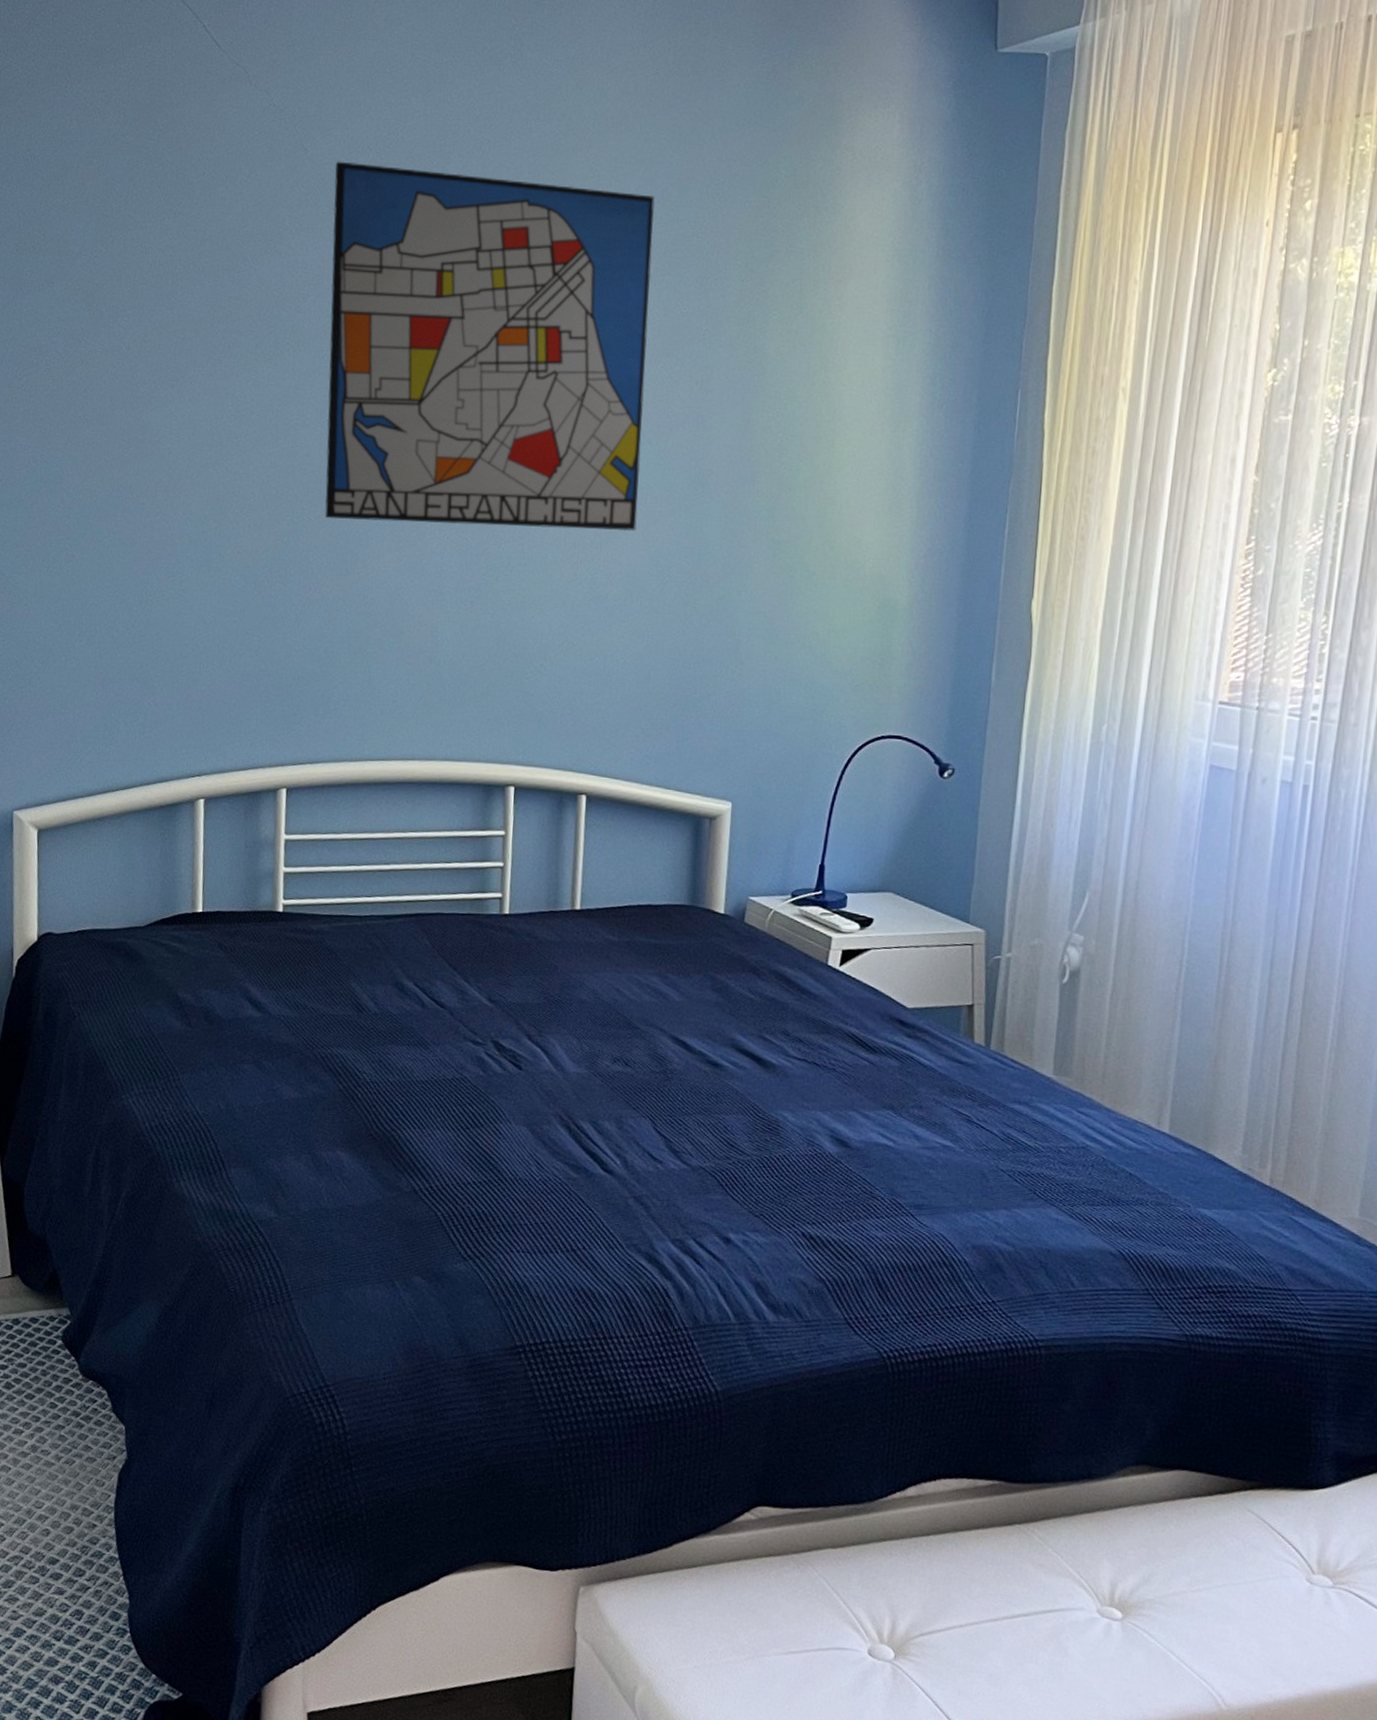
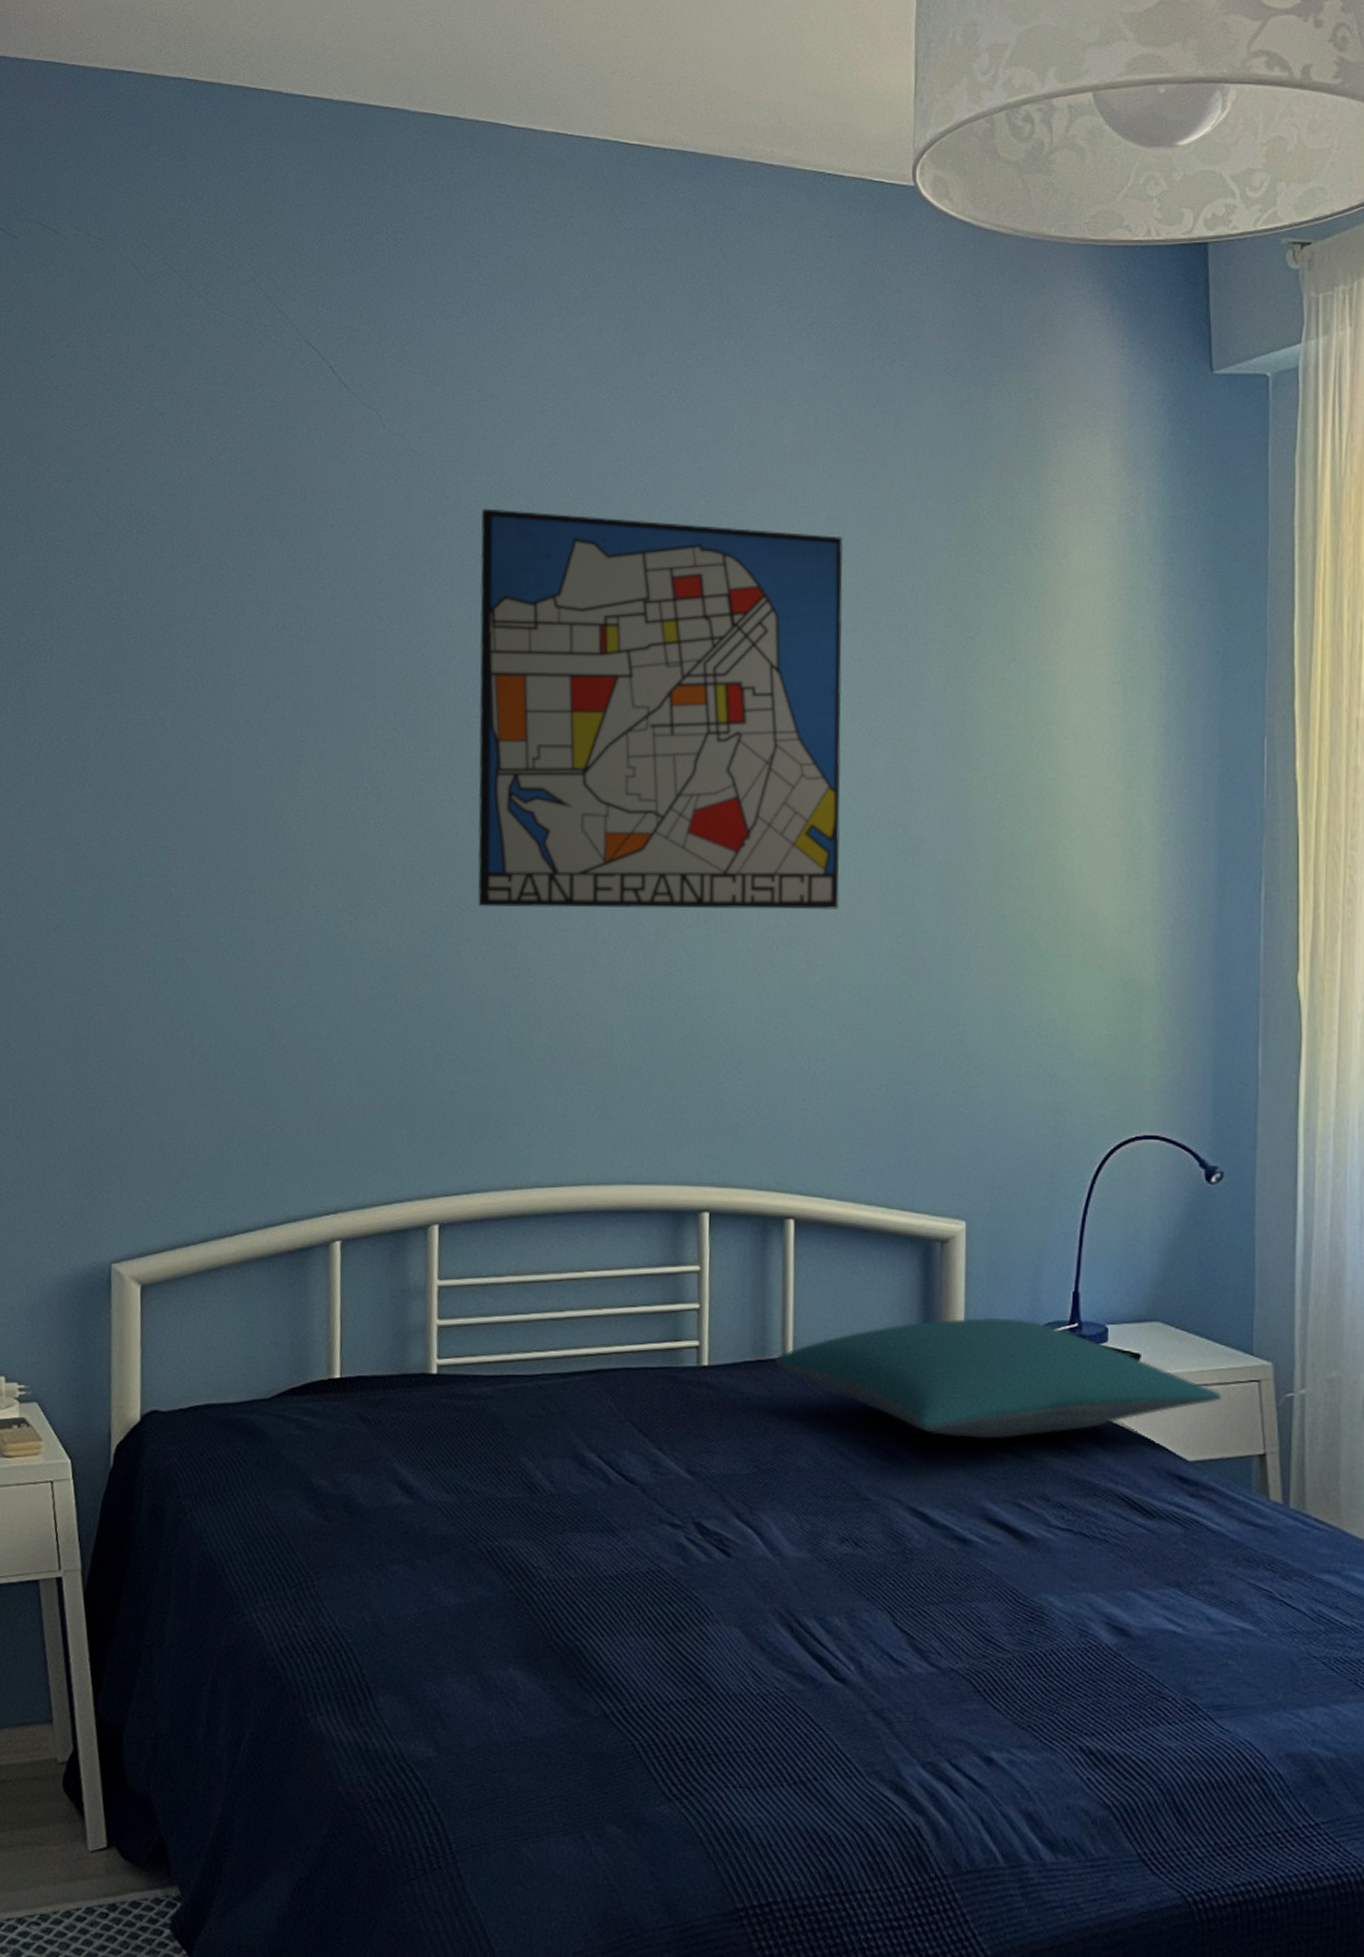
pillow: none [564,883,941,984] -> present [774,1317,1223,1439]

